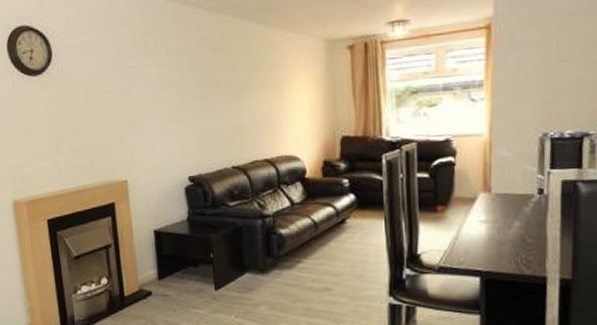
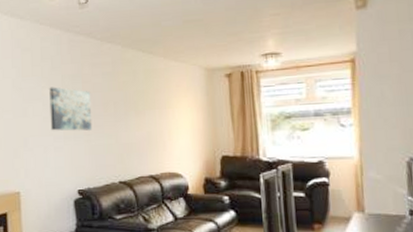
wall art: none [154,65,202,114] -> present [49,87,93,131]

